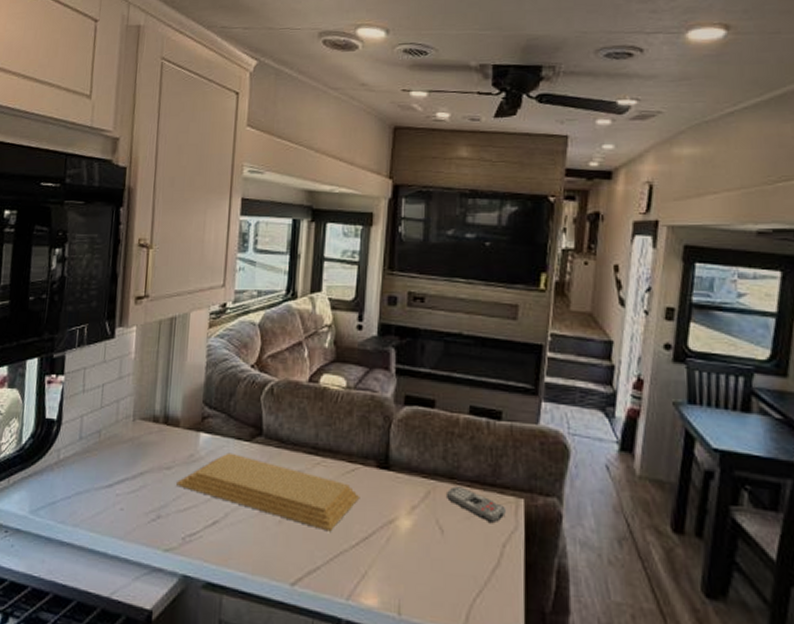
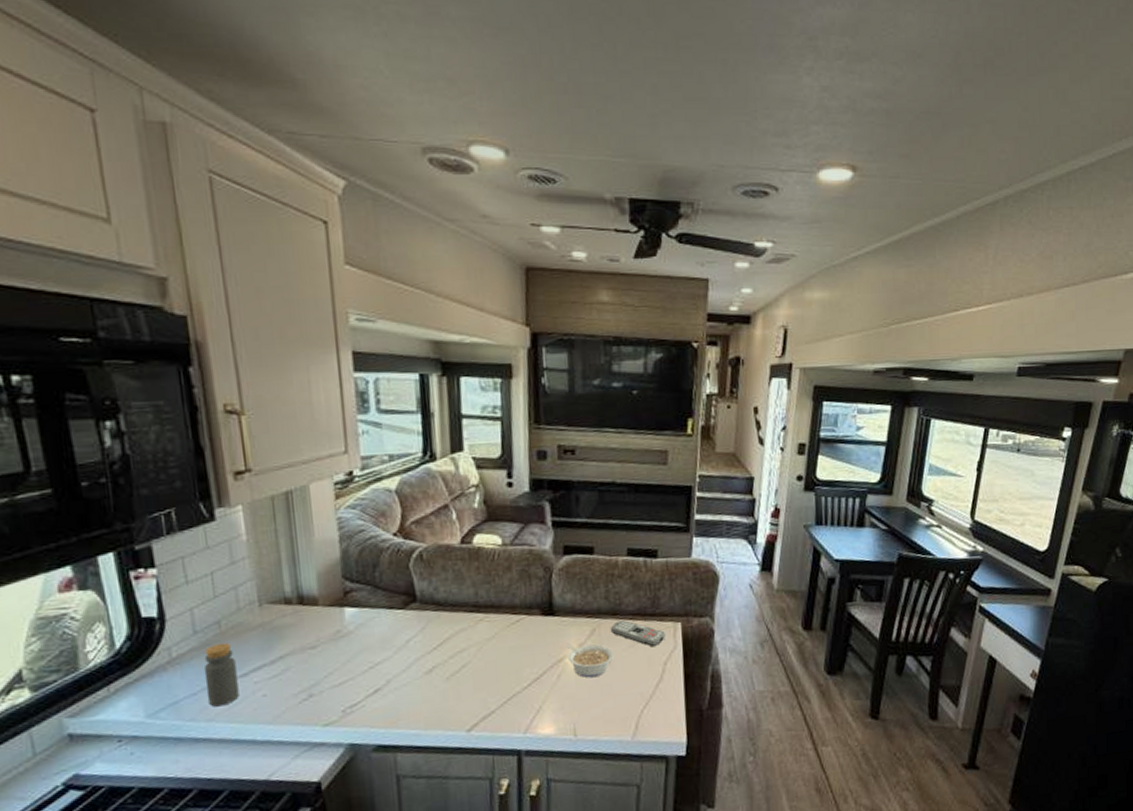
bottle: none [78,451,106,513] -> present [203,642,240,707]
cutting board: present [177,452,360,532] -> none [326,622,528,679]
legume: none [398,503,447,548] -> present [566,643,614,678]

